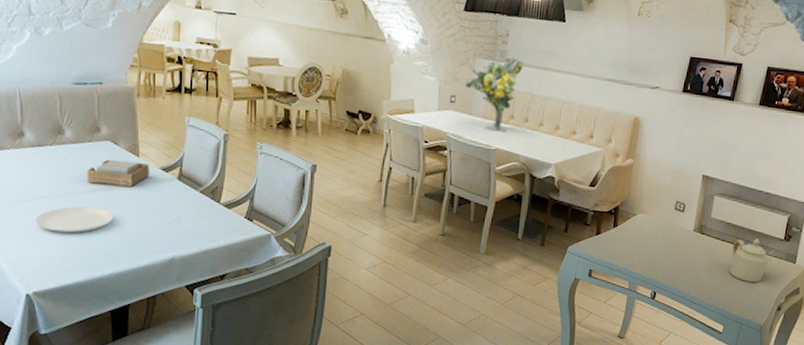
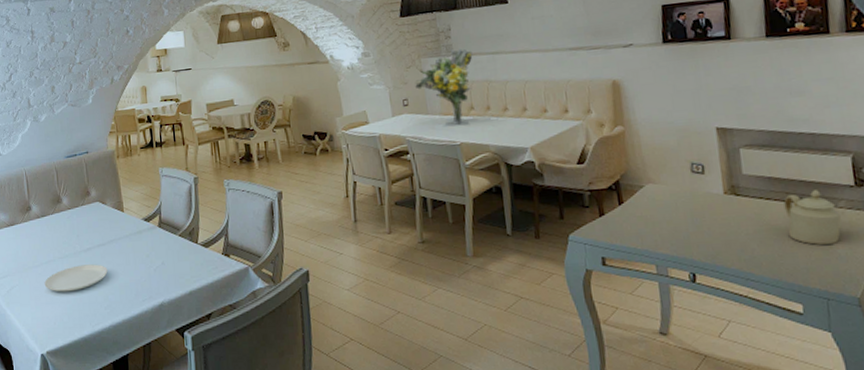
napkin holder: present [87,159,149,188] -> none [82,216,134,243]

